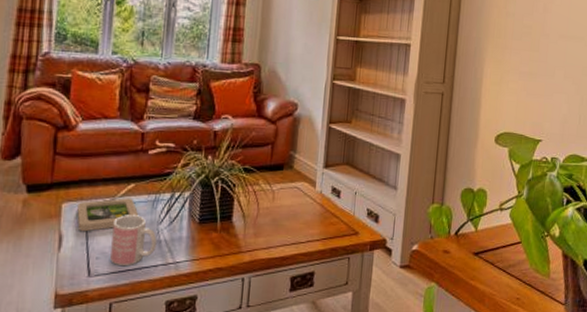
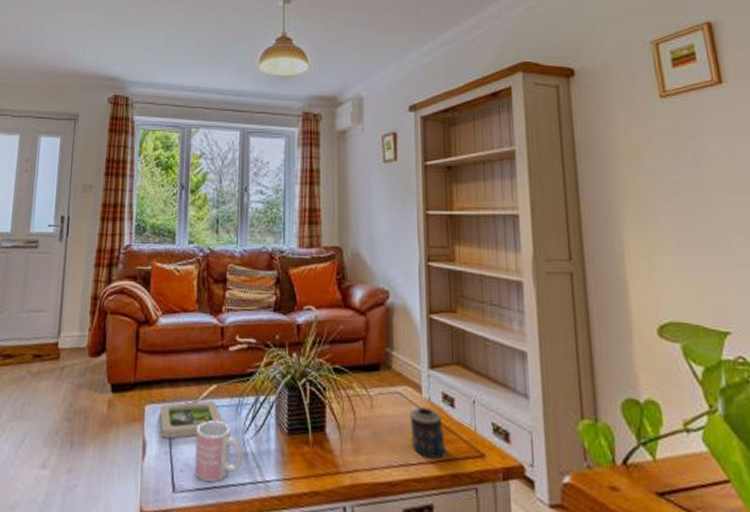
candle: none [303,198,331,237] -> present [410,407,447,459]

